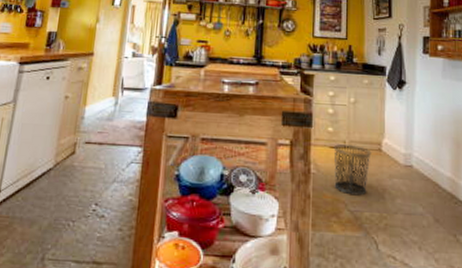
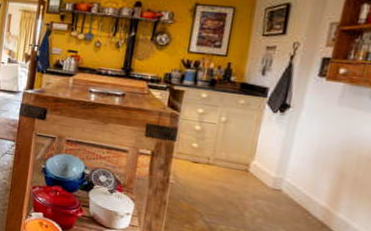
waste bin: present [334,143,371,196] -> none [192,159,237,210]

